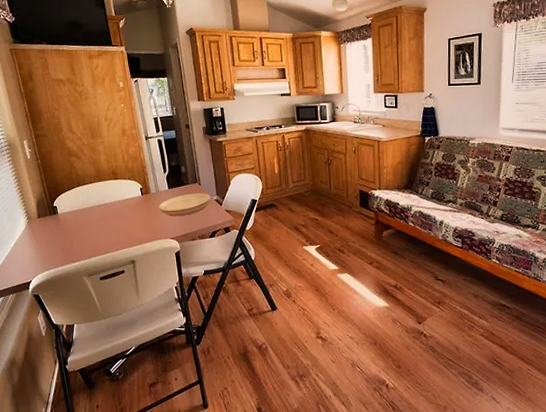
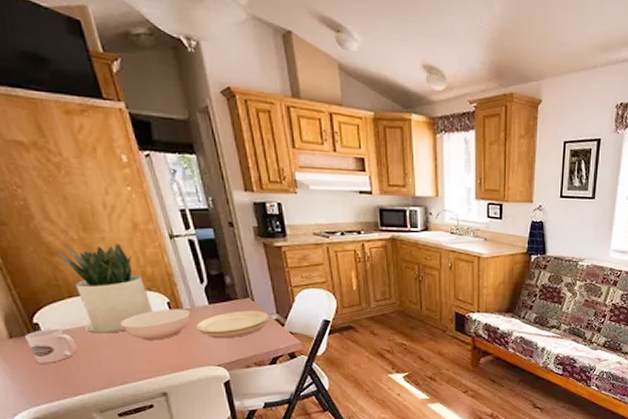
mug: none [47,210,79,237] -> present [24,328,78,363]
planter: none [73,145,131,214] -> present [56,243,154,334]
bowl: none [107,193,155,218] -> present [119,309,191,340]

